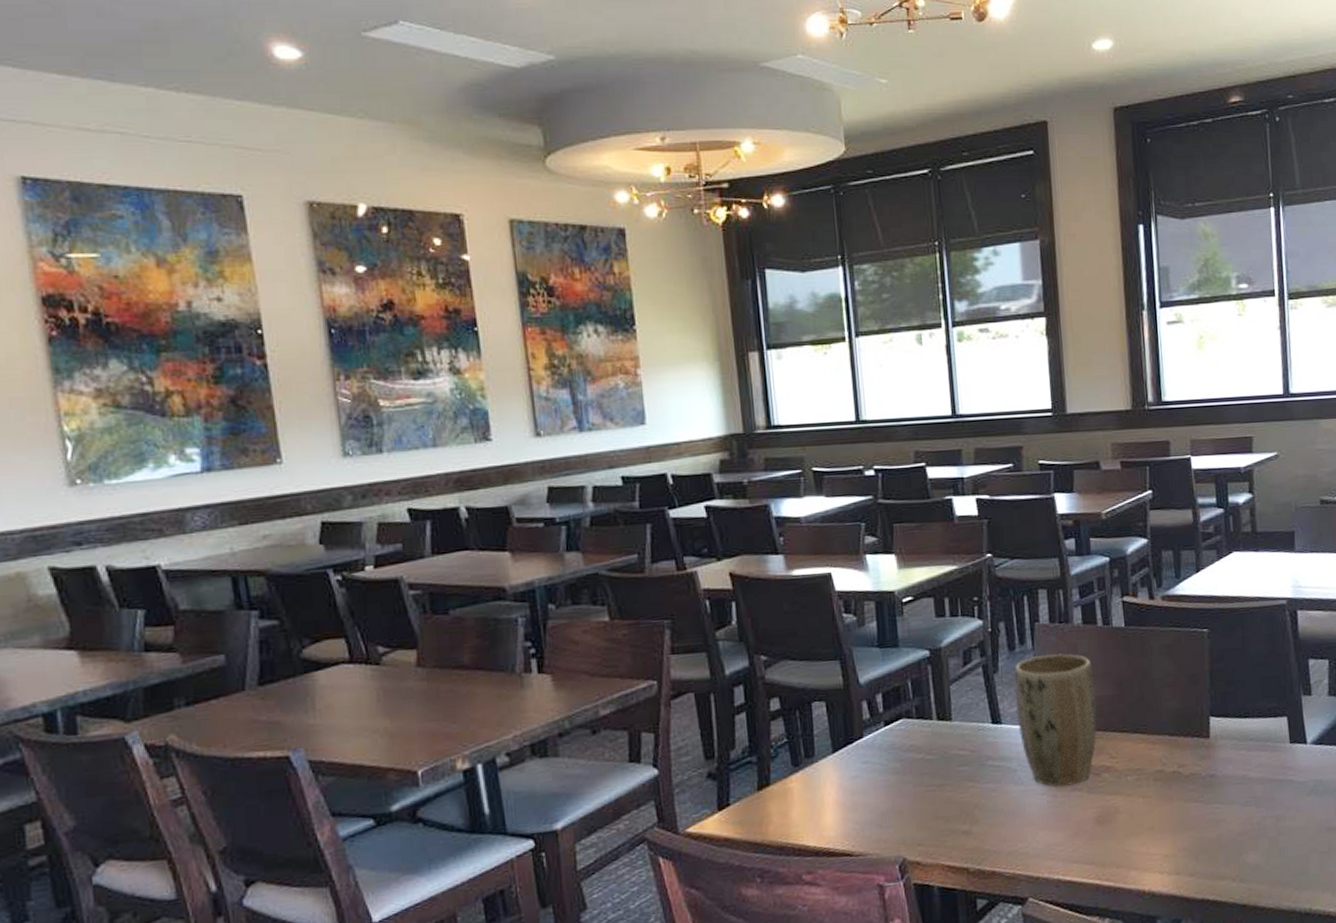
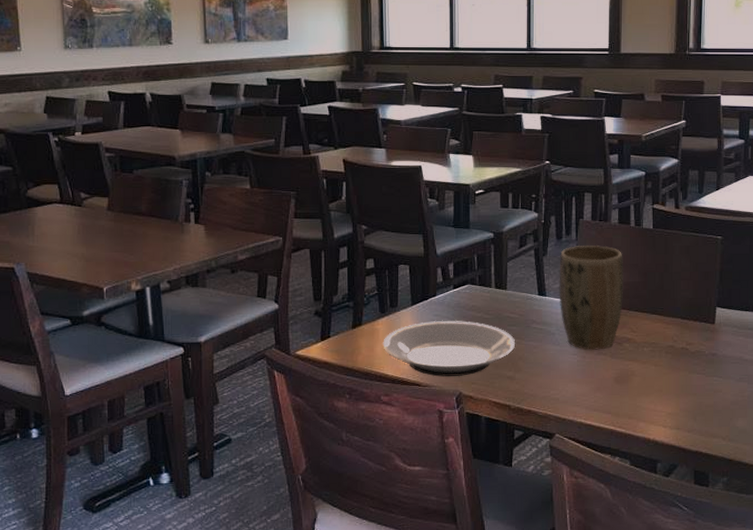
plate: none [799,765,969,841] -> present [383,320,516,377]

